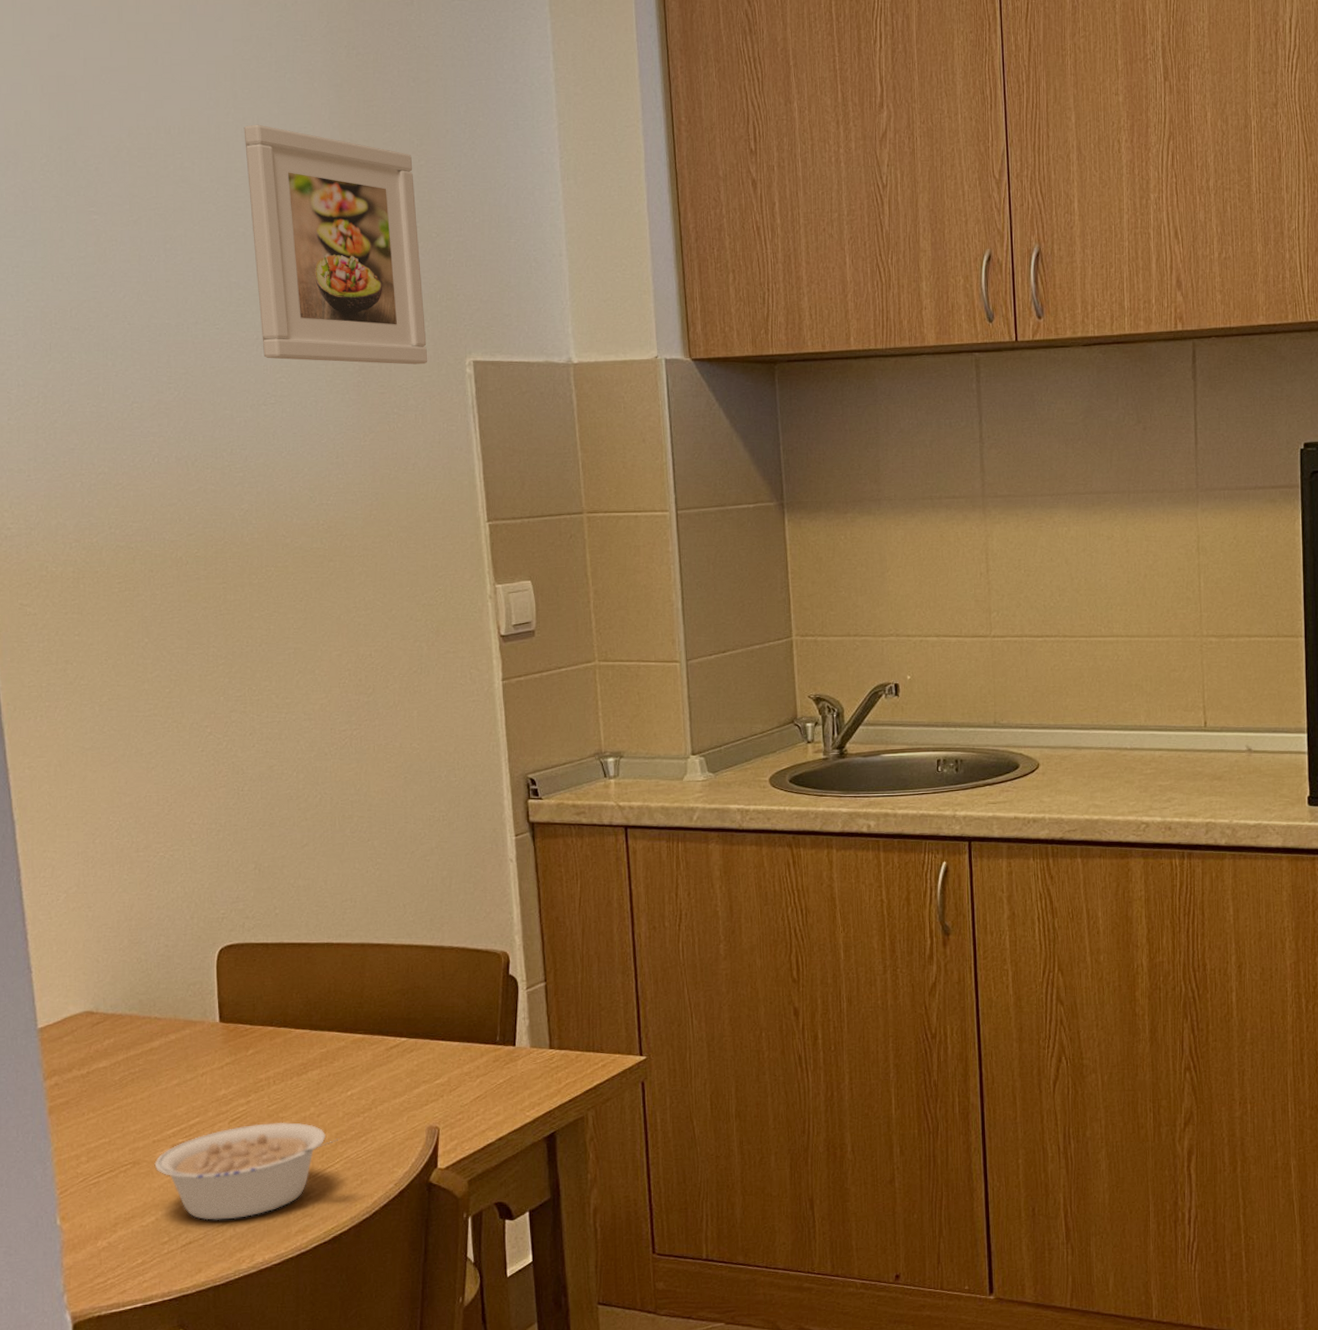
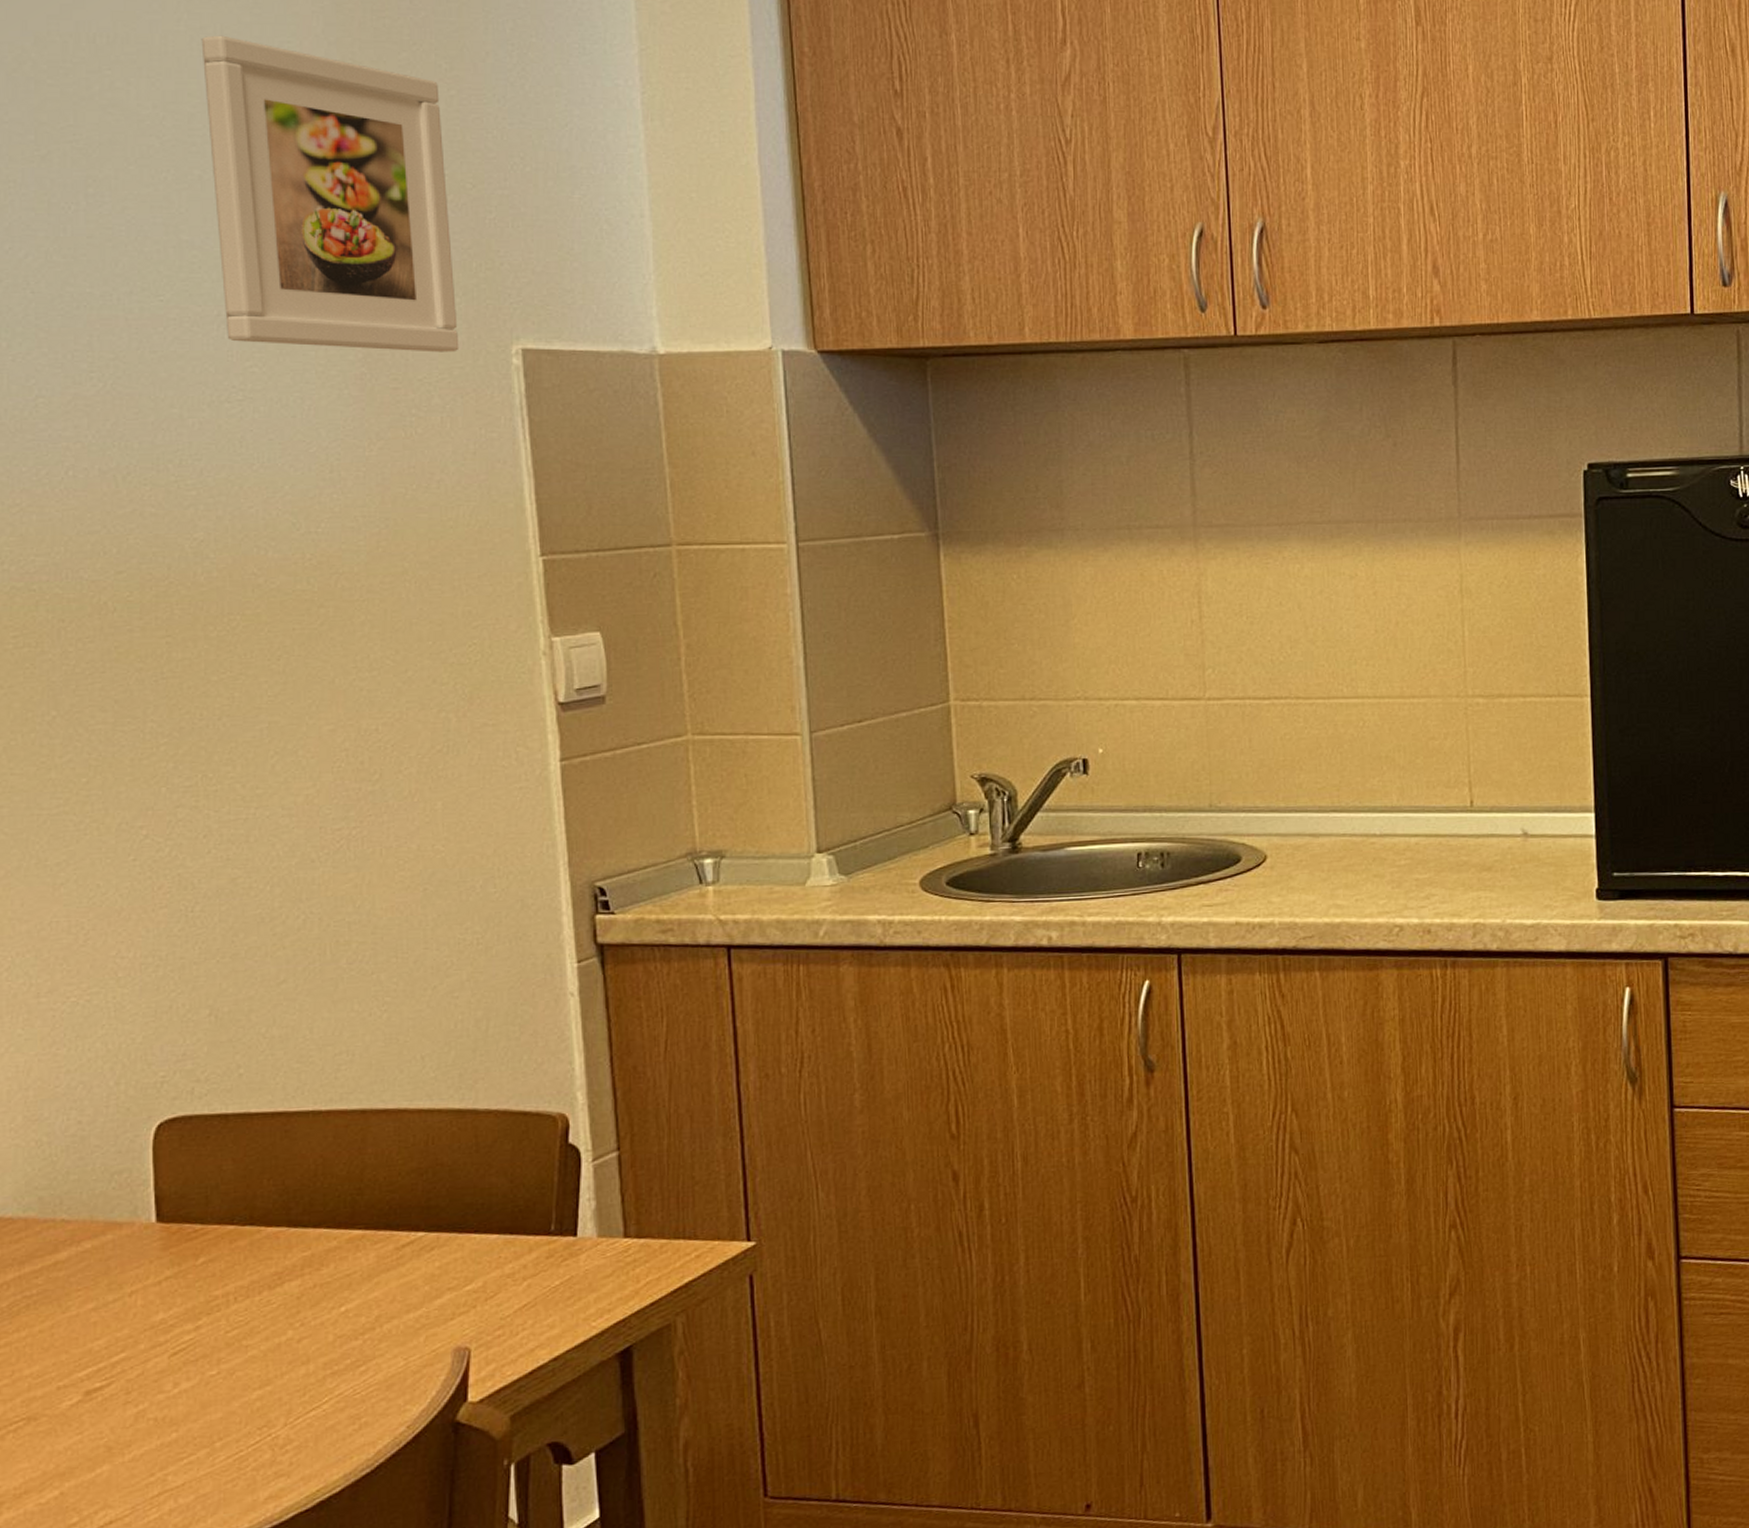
legume: present [154,1122,340,1220] -> none [59,1351,330,1491]

